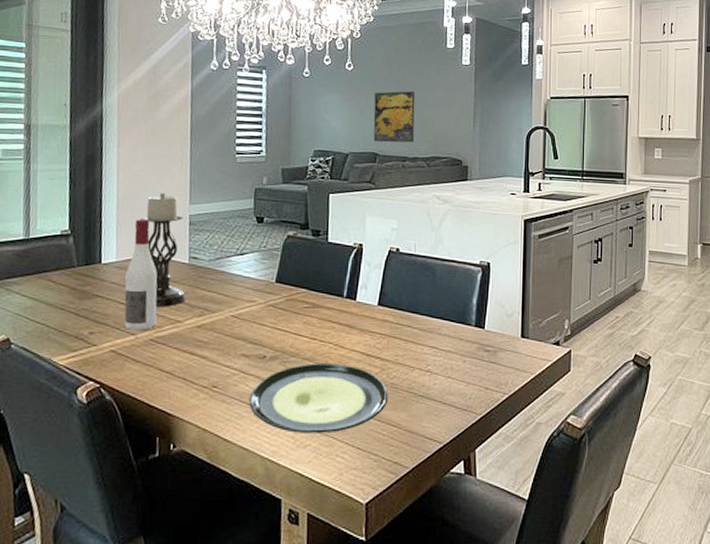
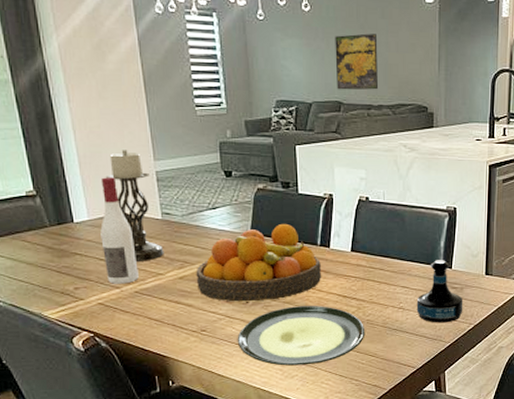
fruit bowl: none [214,272,346,357] -> present [196,223,322,302]
tequila bottle: none [445,318,497,391] -> present [416,260,463,323]

